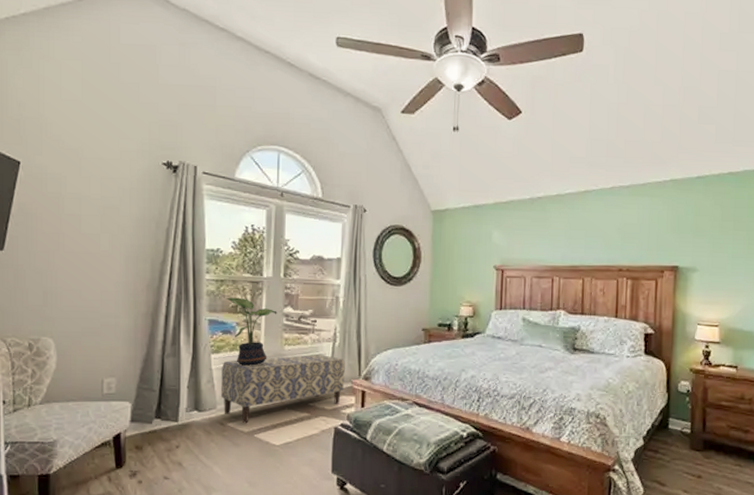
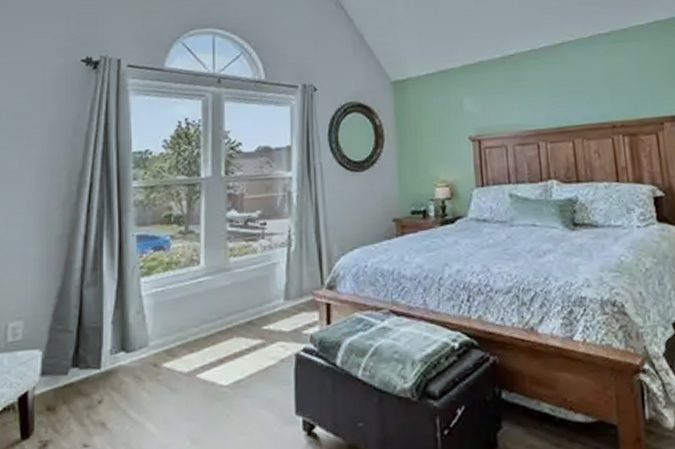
bench: present [220,354,345,424] -> none [153,264,305,362]
potted plant: present [226,297,277,366] -> none [157,205,219,288]

